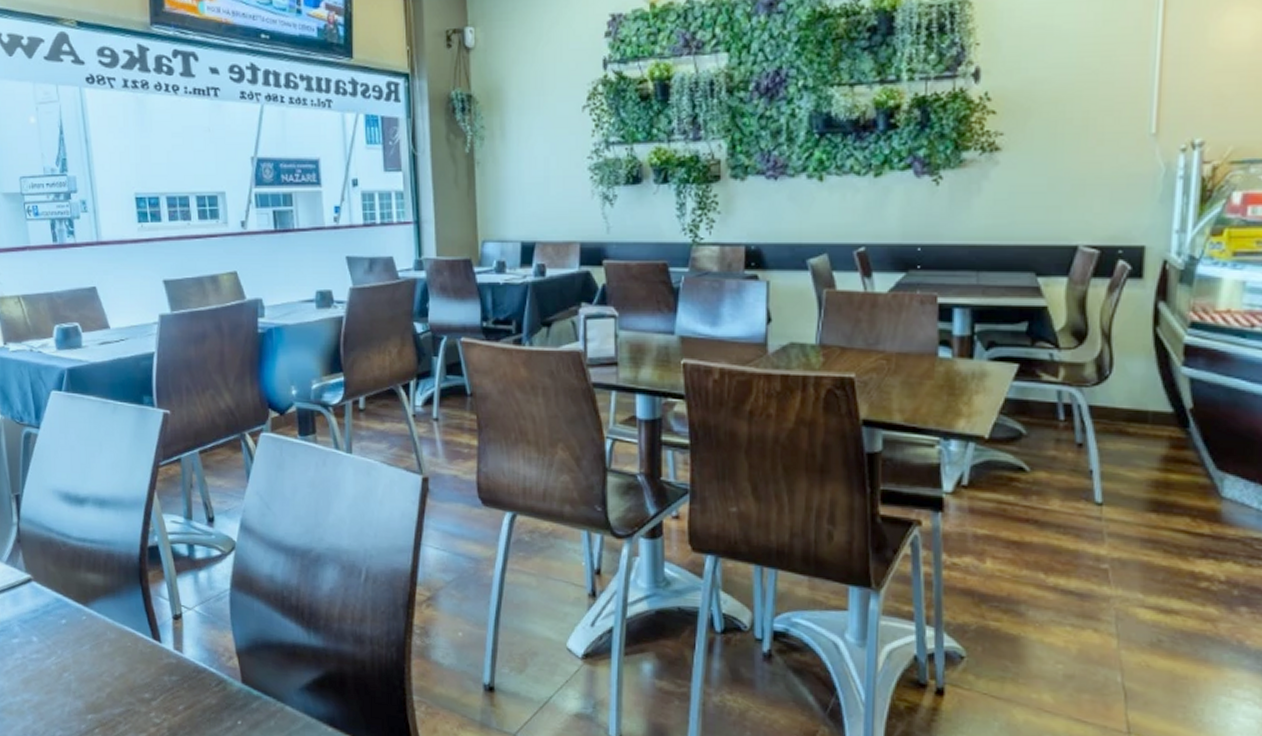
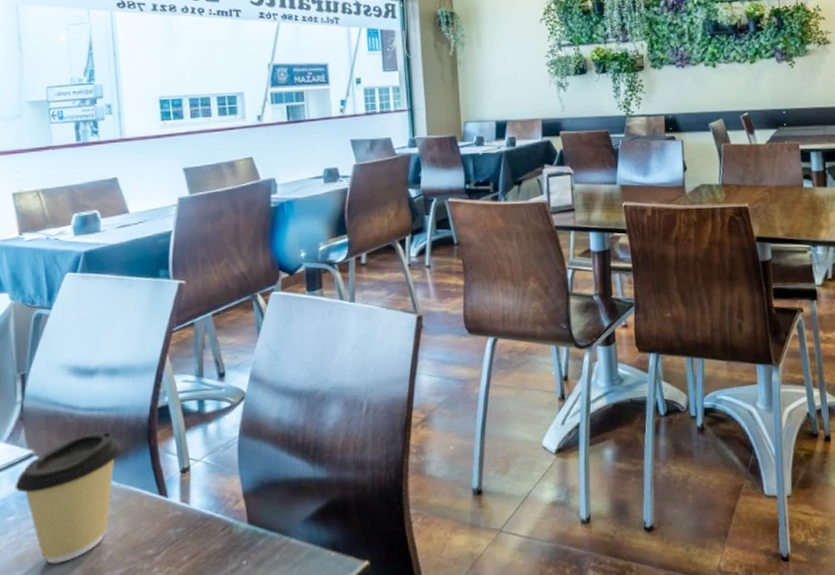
coffee cup: none [17,564,115,693] -> present [15,431,122,564]

